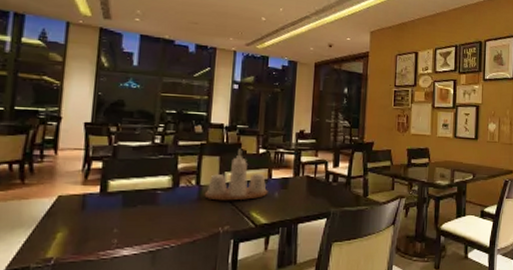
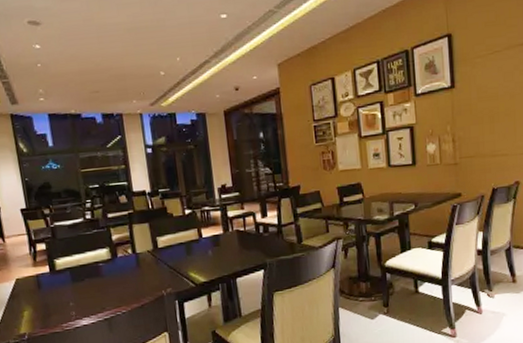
condiment set: present [204,149,268,201] -> none [142,213,202,266]

